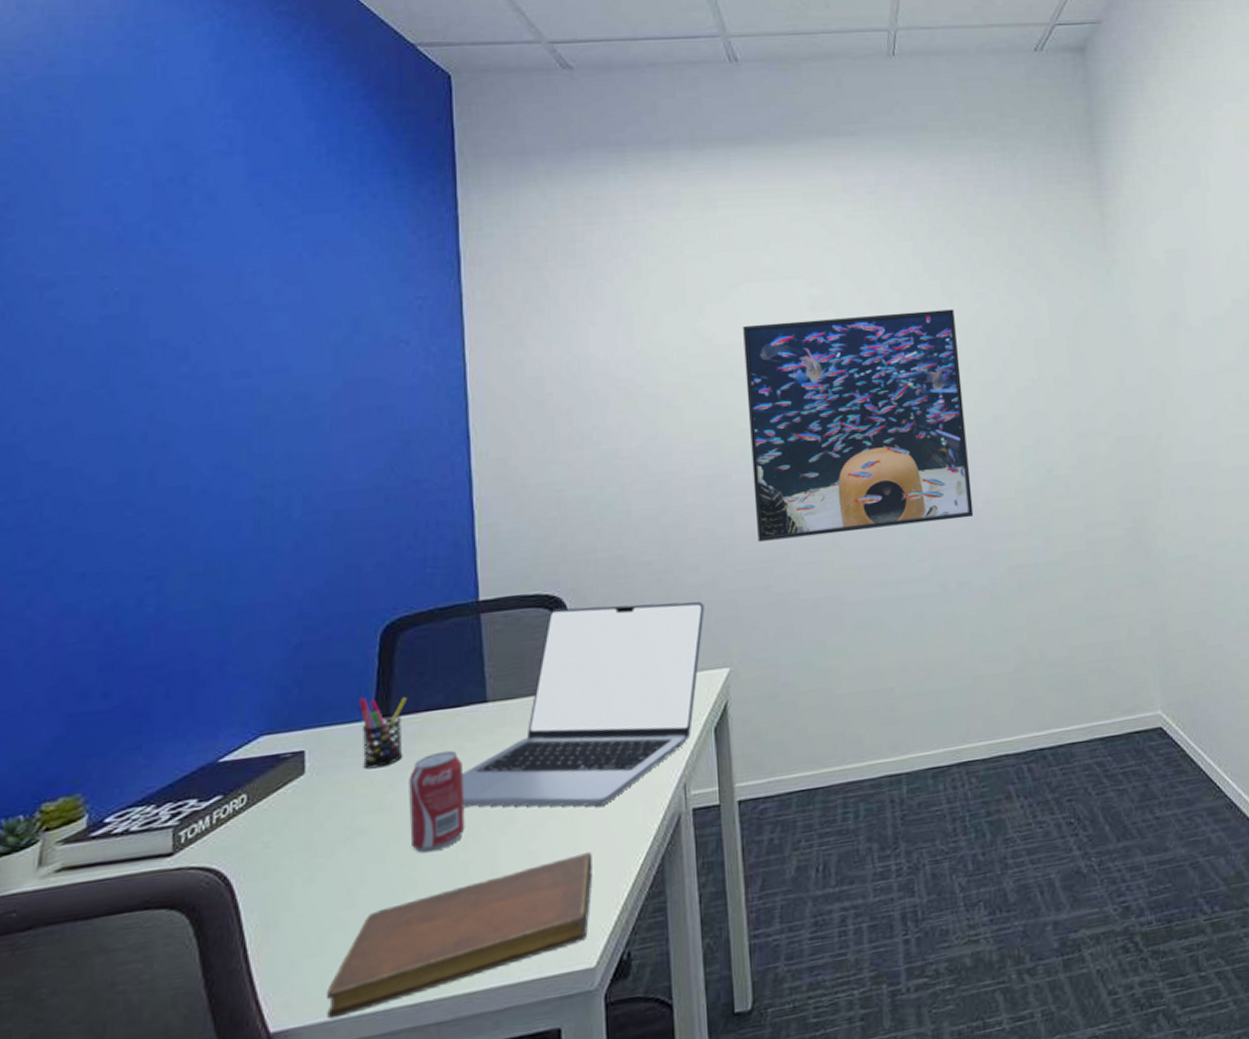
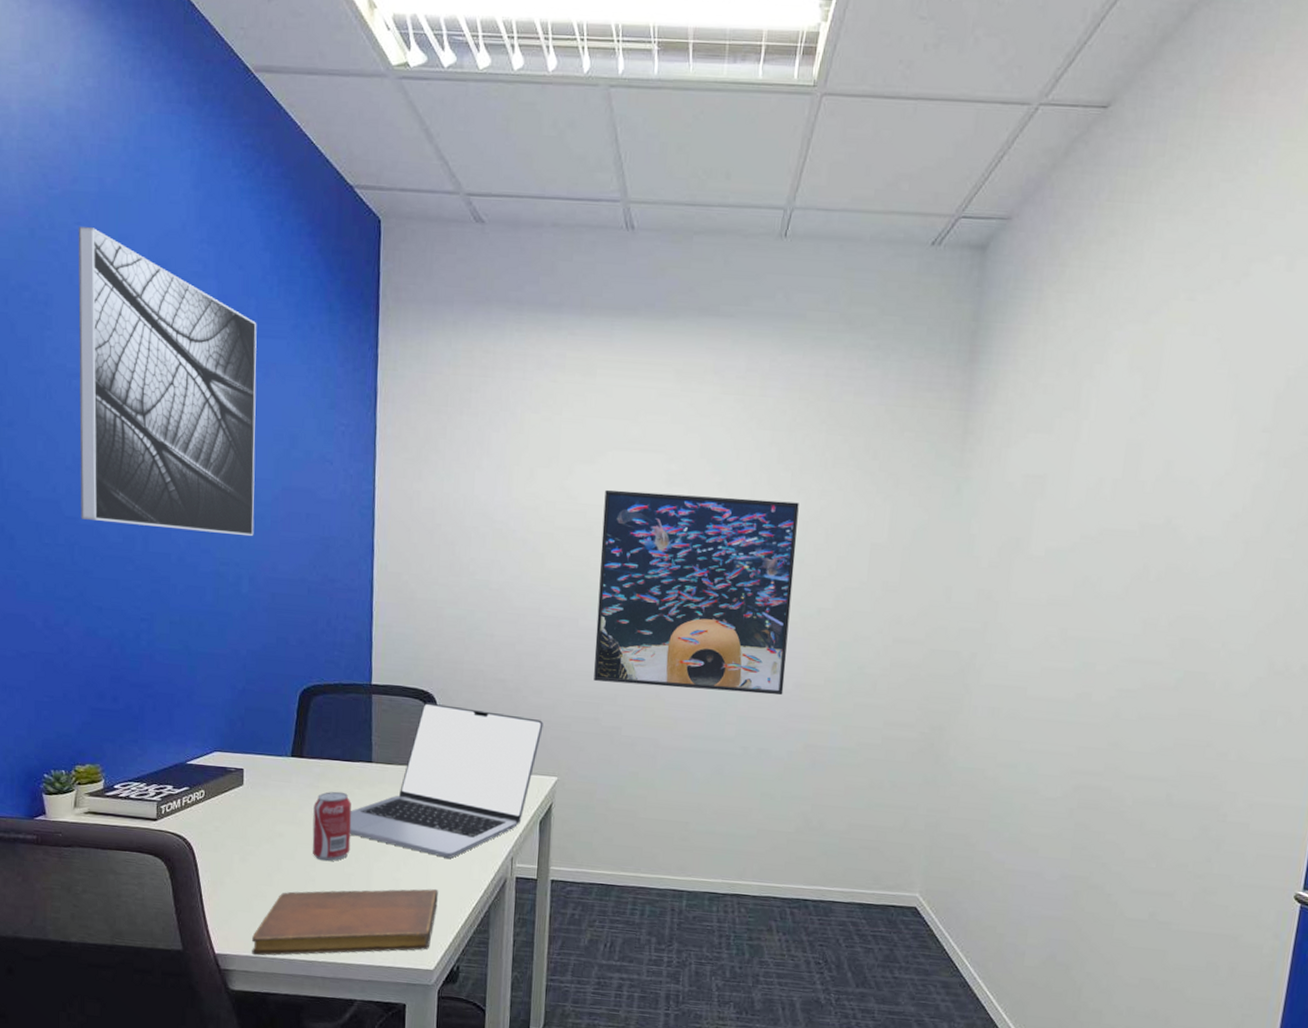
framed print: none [54,114,307,462] -> present [78,227,257,537]
pen holder: present [357,697,408,769] -> none [281,739,316,793]

